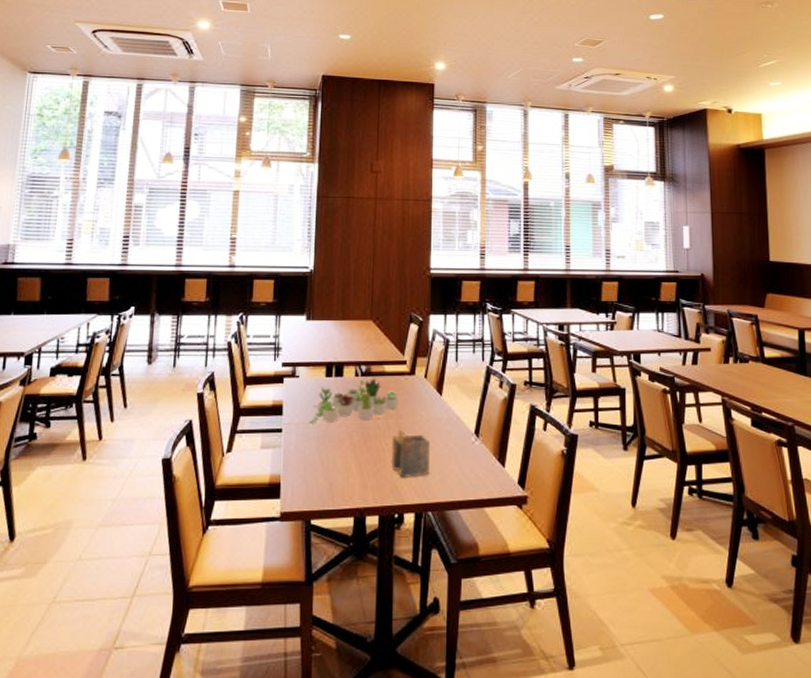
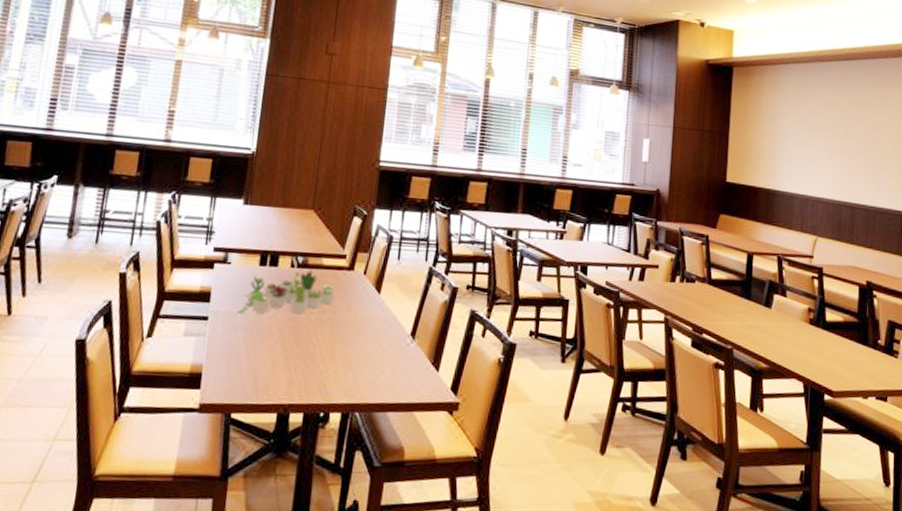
napkin holder: present [390,427,430,479] -> none [320,324,363,377]

